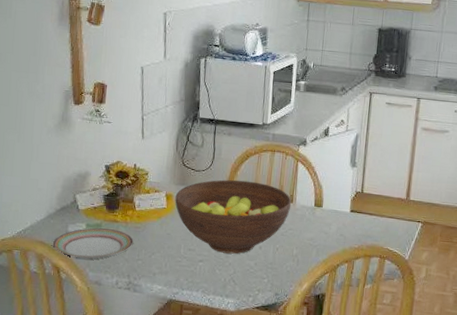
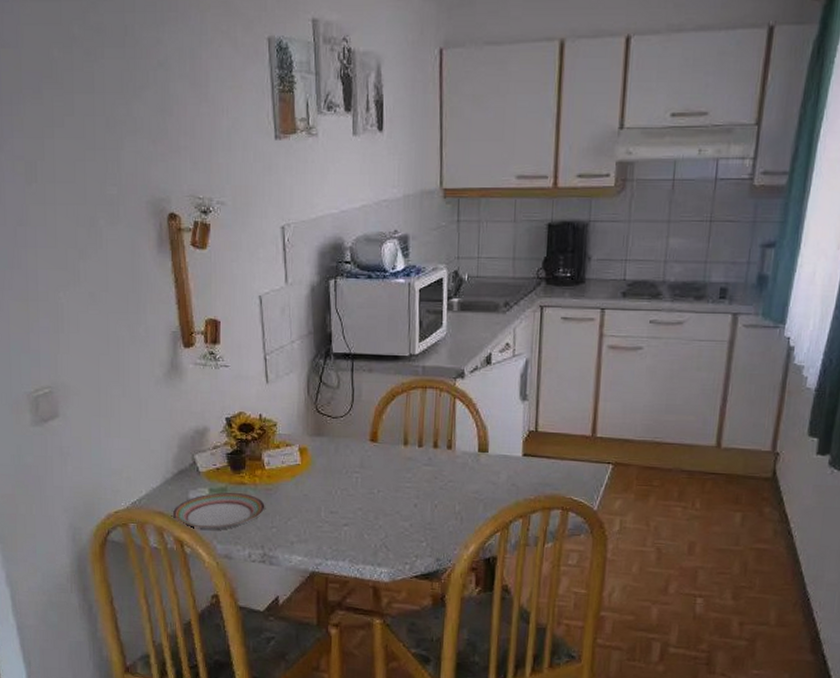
fruit bowl: present [175,179,292,254] -> none [310,425,450,515]

